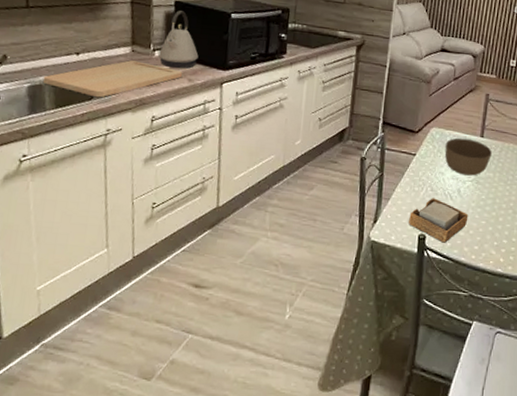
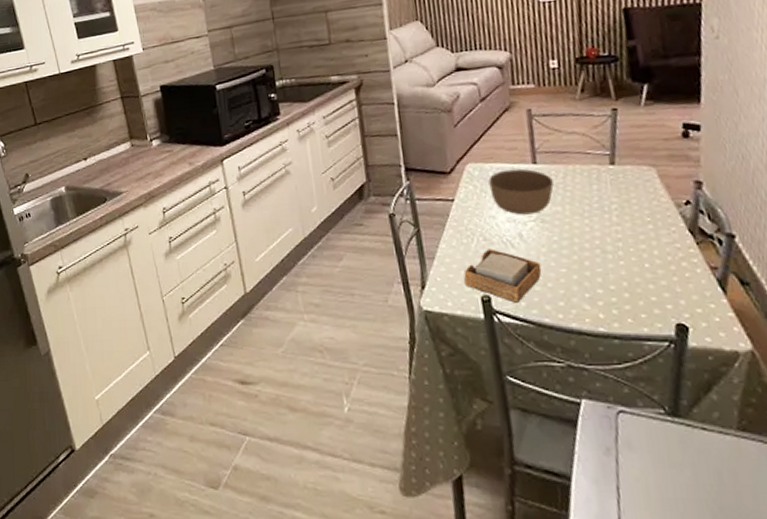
cutting board: present [42,60,182,98] -> none [61,154,182,199]
kettle: present [159,10,199,69] -> none [156,94,194,156]

